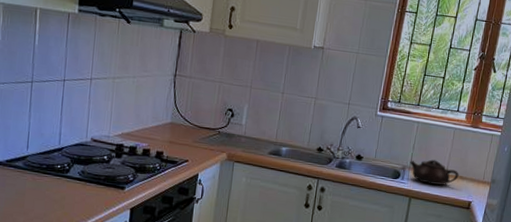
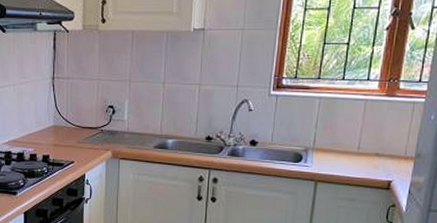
teapot: present [410,159,459,185] -> none [313,137,374,165]

